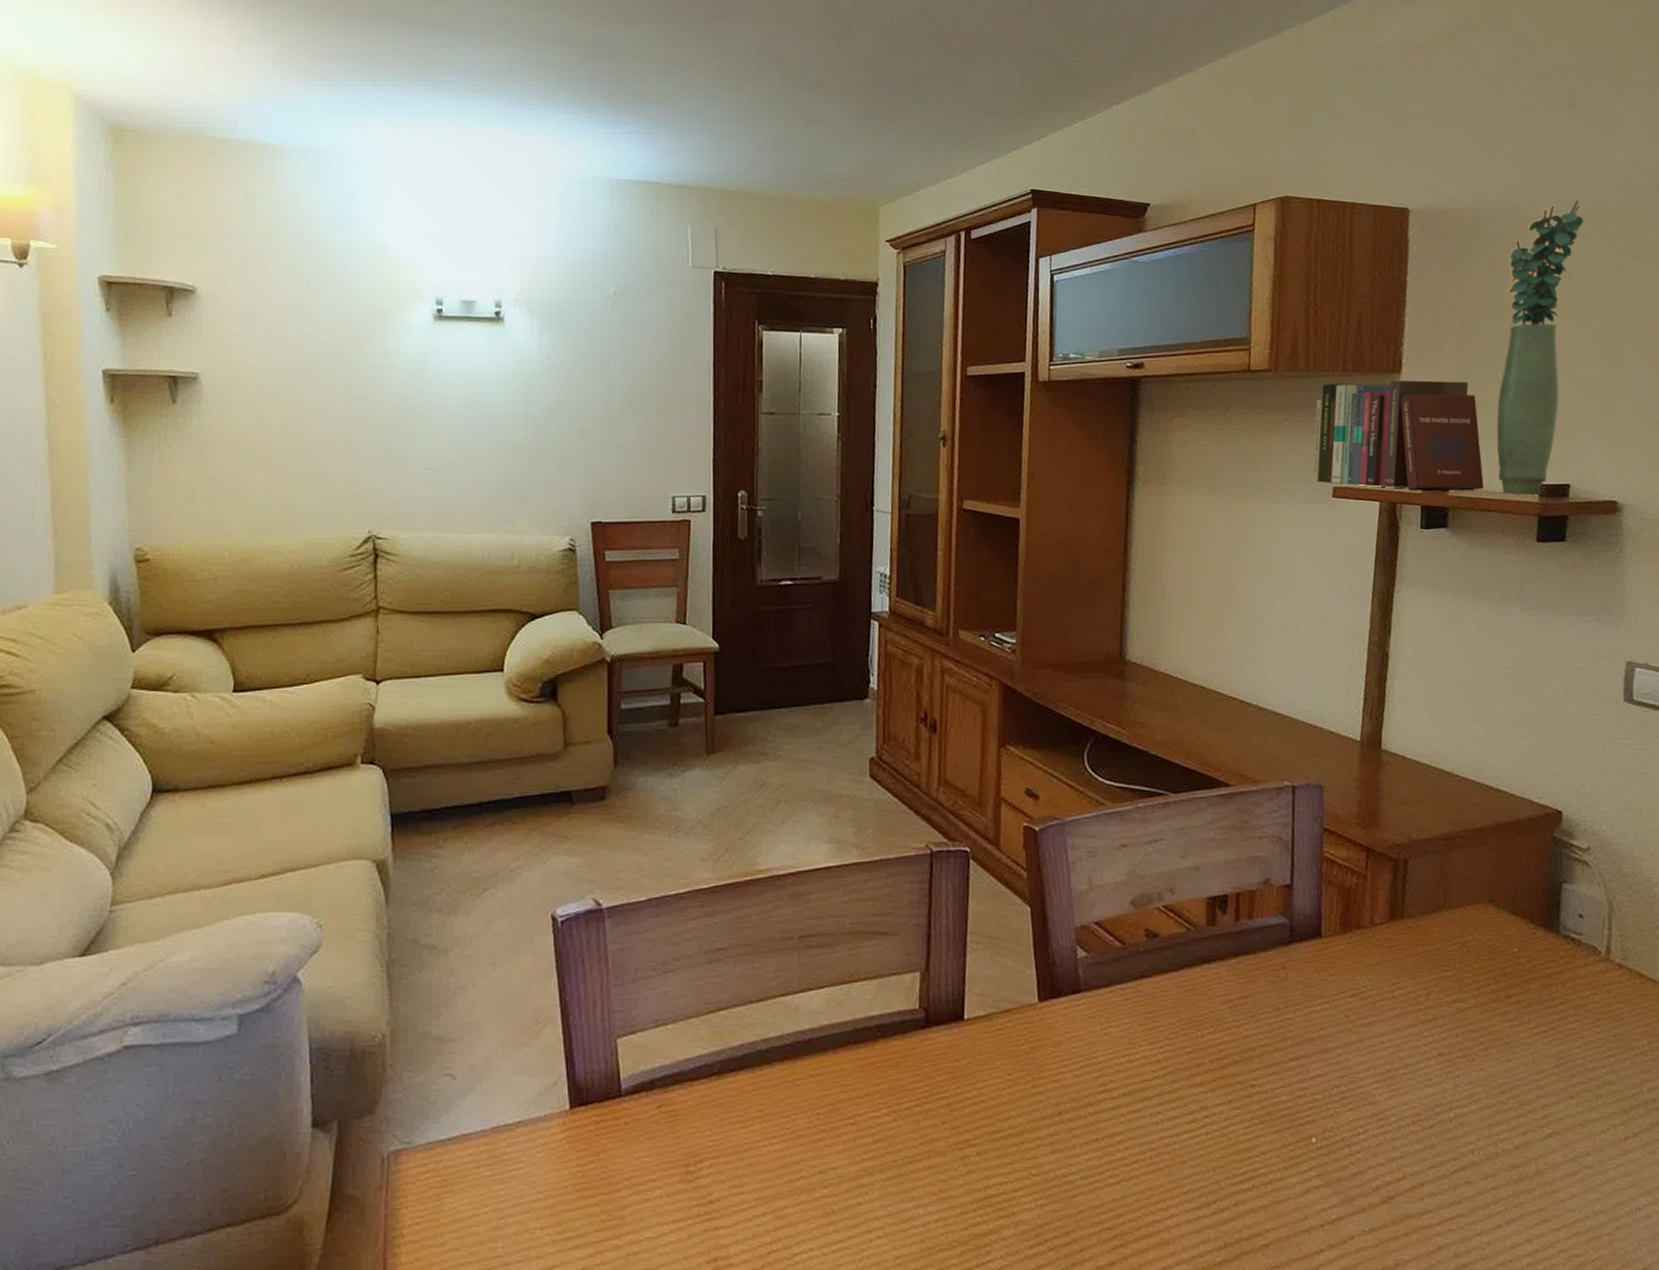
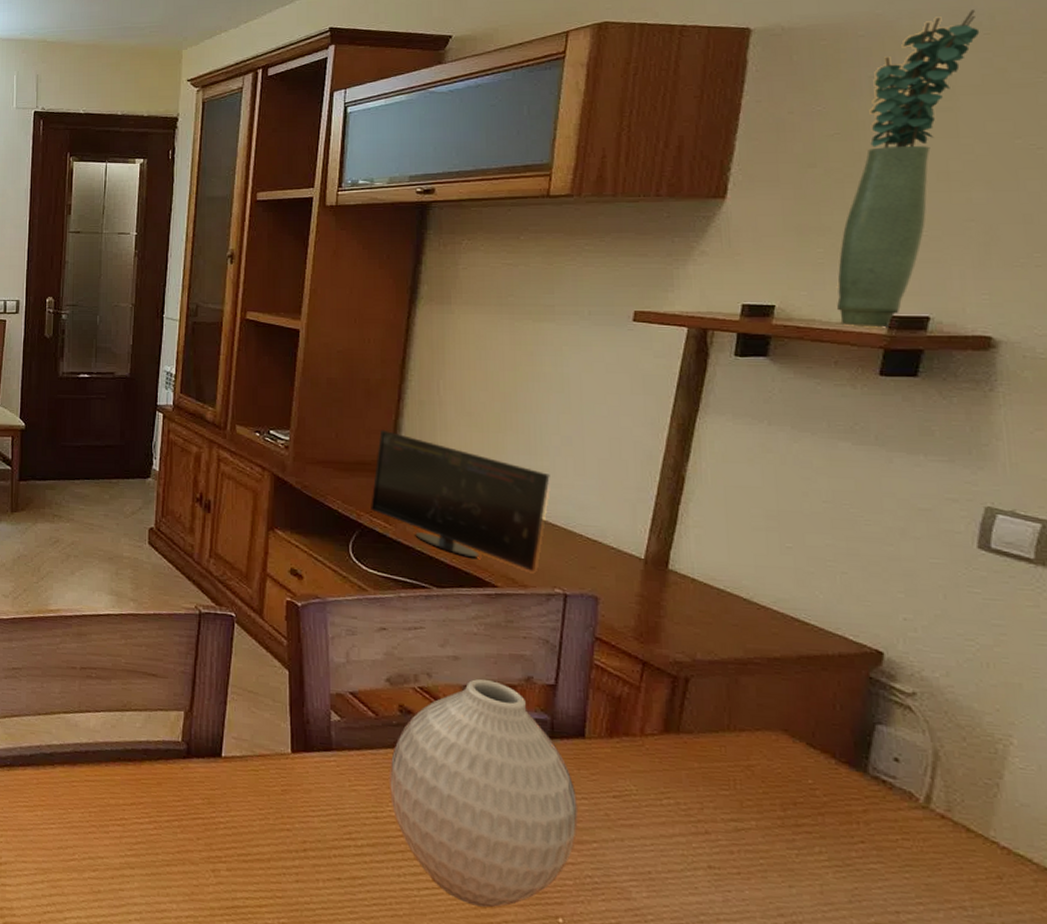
television: none [1103,624,1271,765] -> present [371,429,550,571]
vase: none [1139,888,1323,1142] -> present [388,679,579,908]
books: present [1312,380,1484,491] -> none [611,206,818,320]

